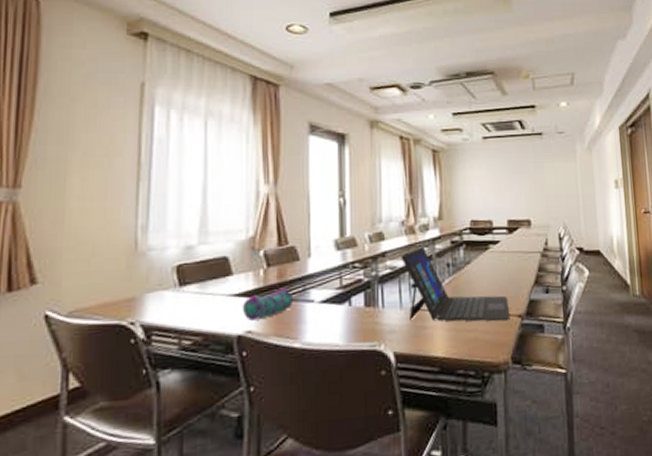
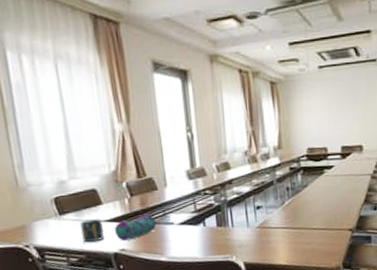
cup: none [201,292,229,322] -> present [80,219,104,243]
laptop: present [401,247,510,322] -> none [245,174,342,236]

